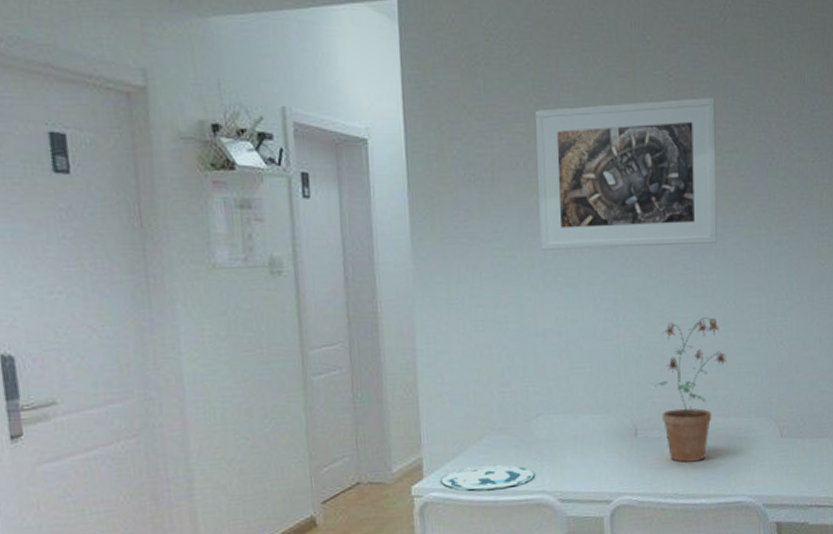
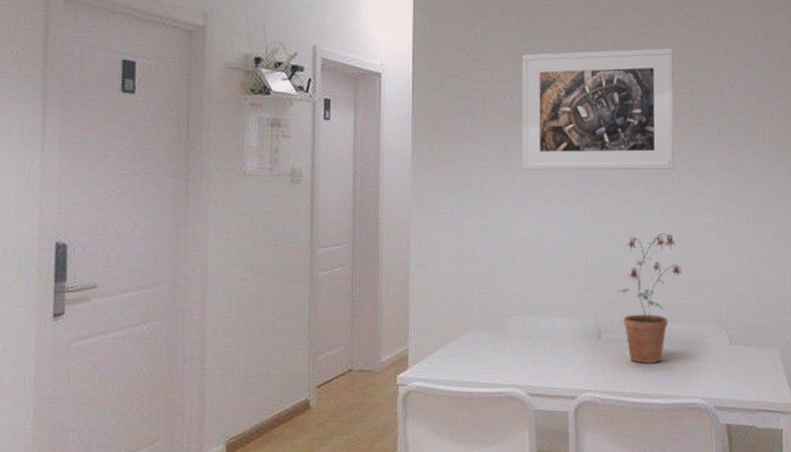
plate: present [441,465,536,490] -> none [424,359,508,382]

